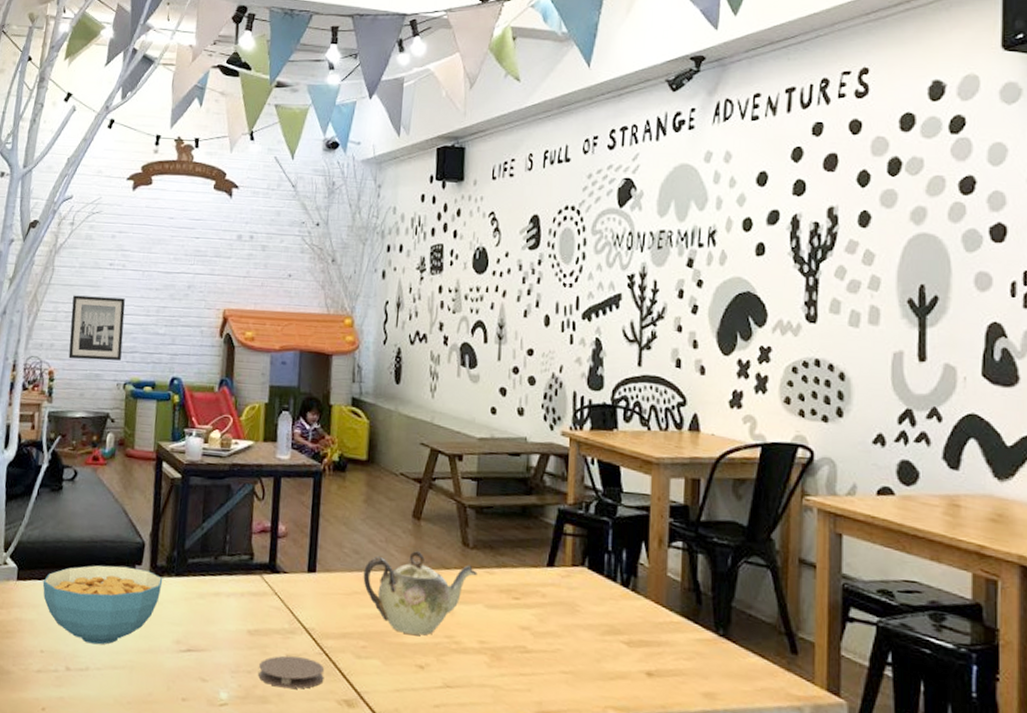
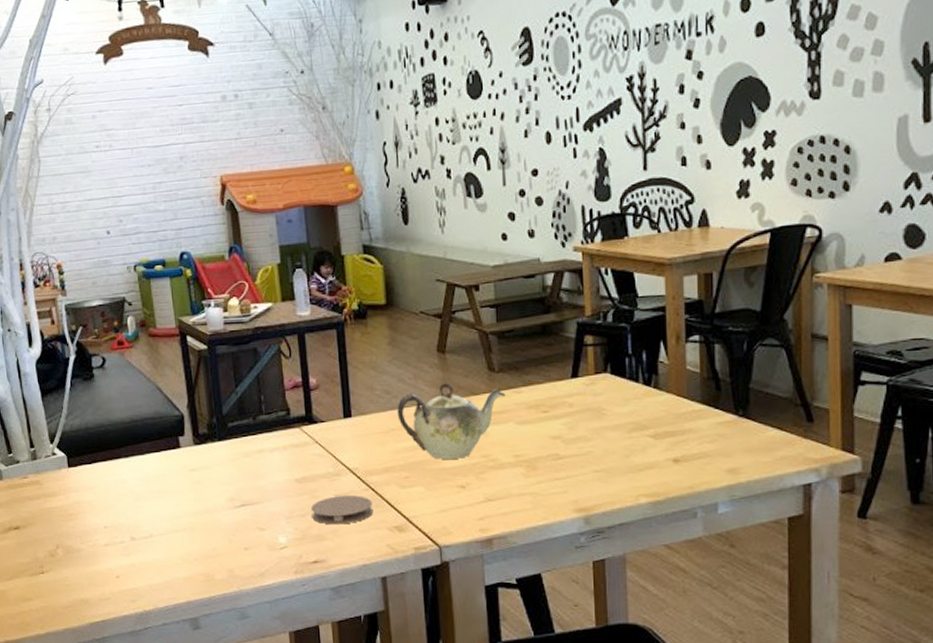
cereal bowl: present [42,565,163,645] -> none [93,439,207,514]
wall art: present [68,295,125,361] -> none [65,180,127,250]

